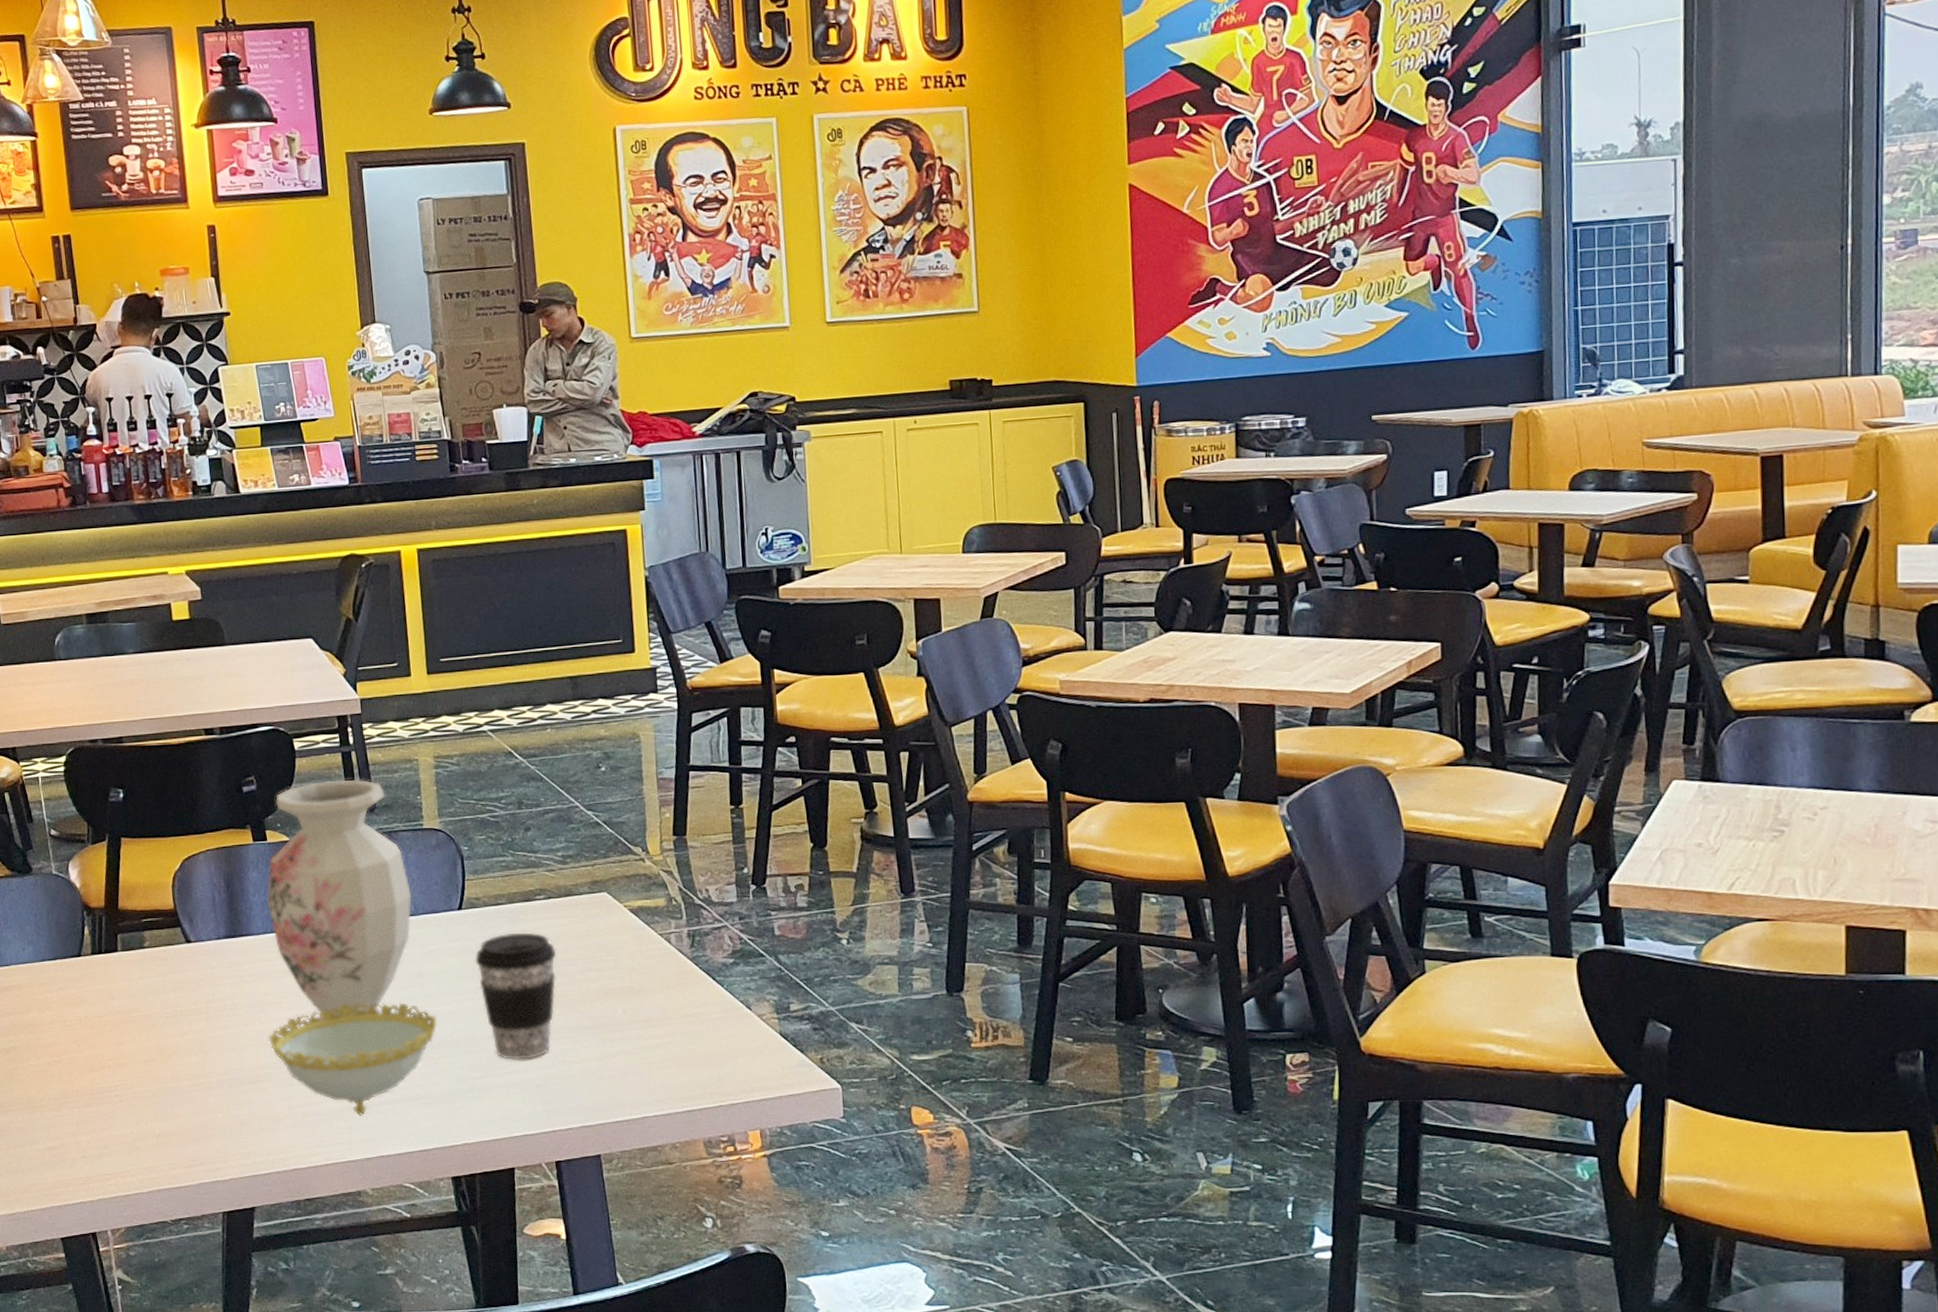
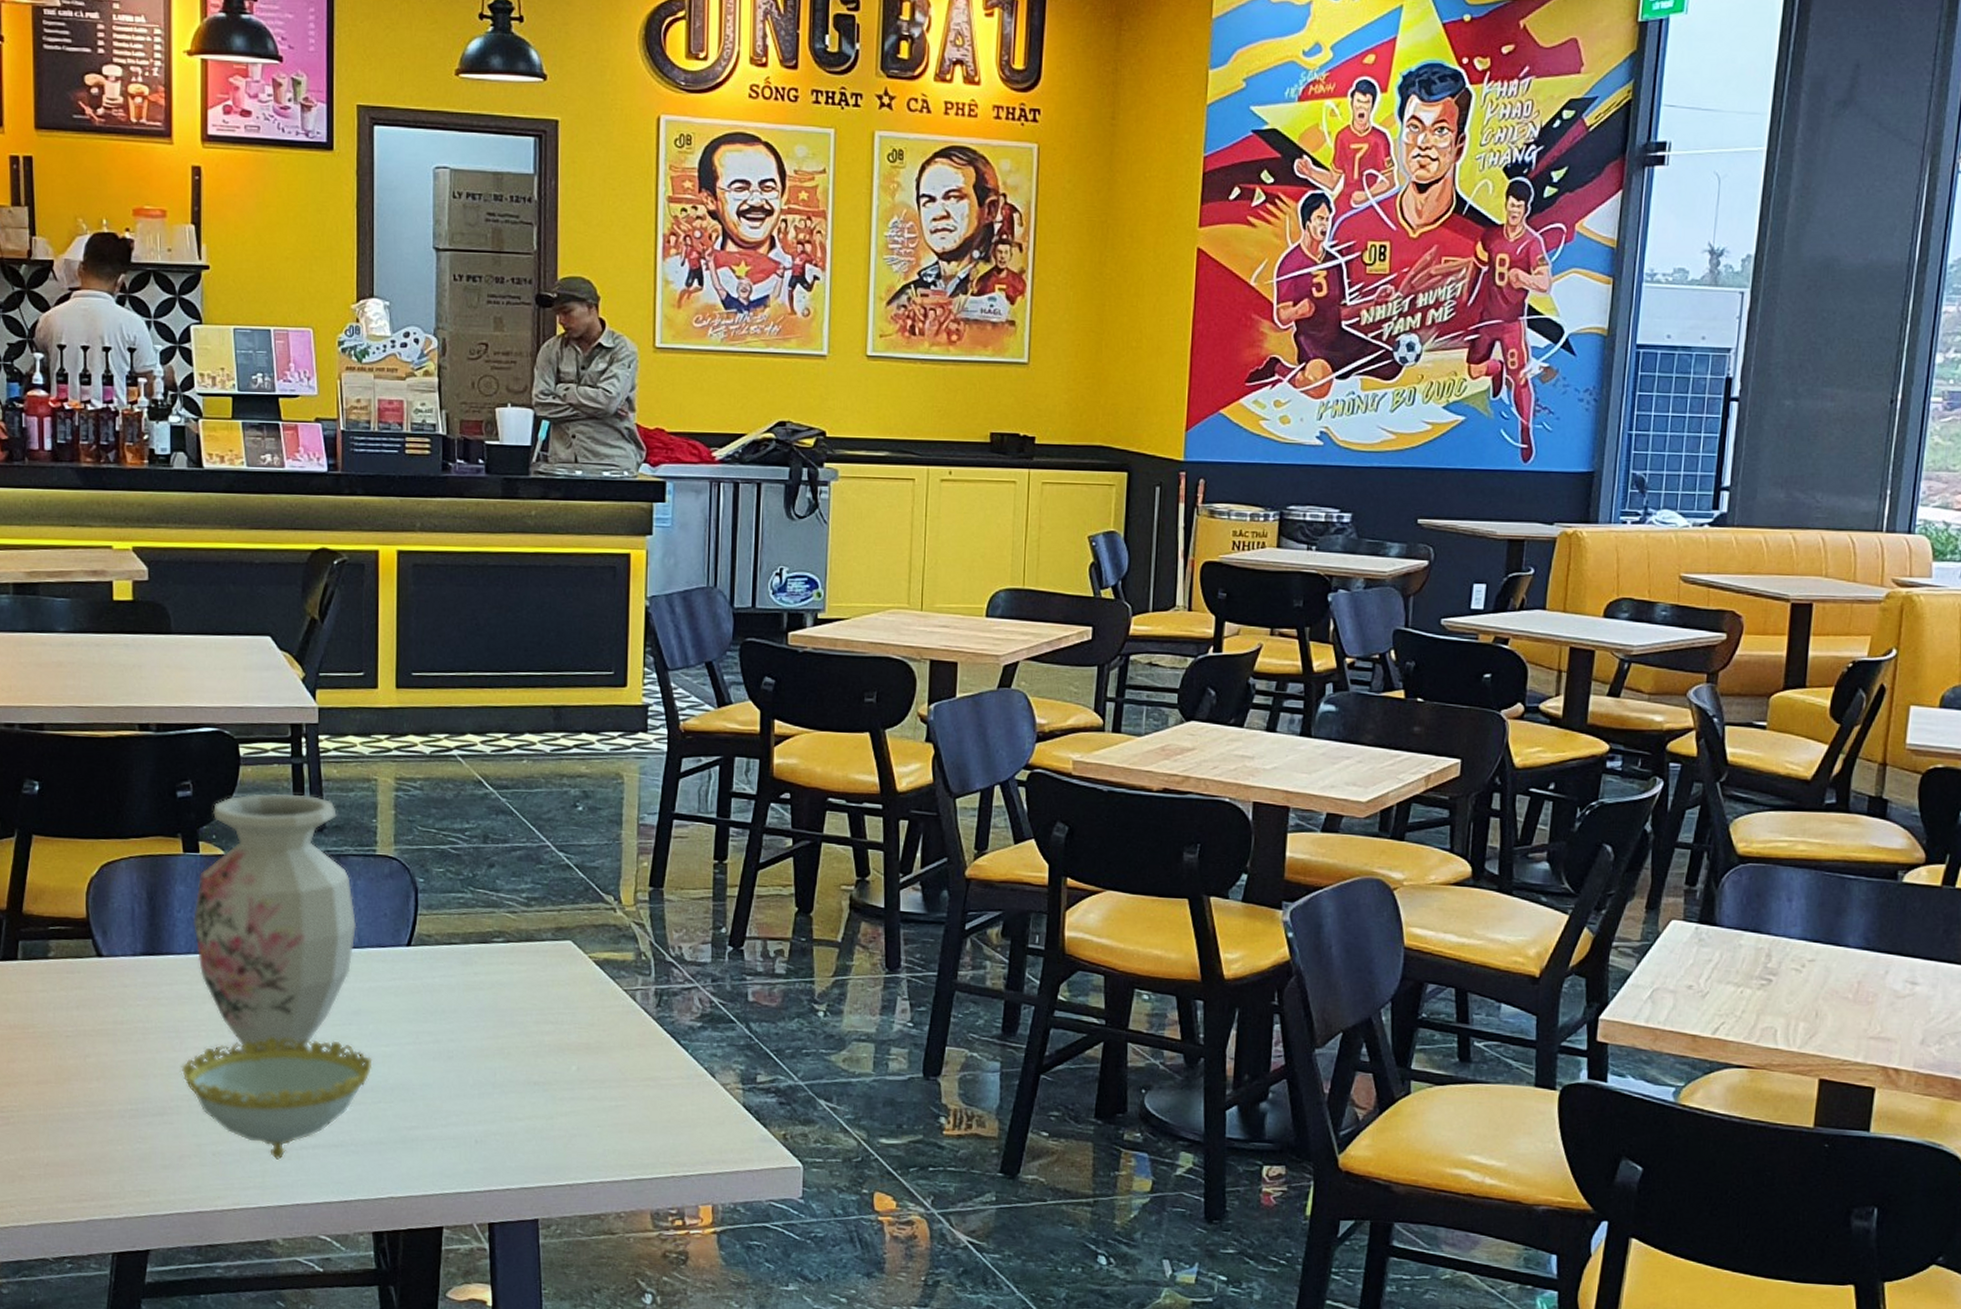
coffee cup: present [475,932,557,1060] -> none [420,975,511,1113]

